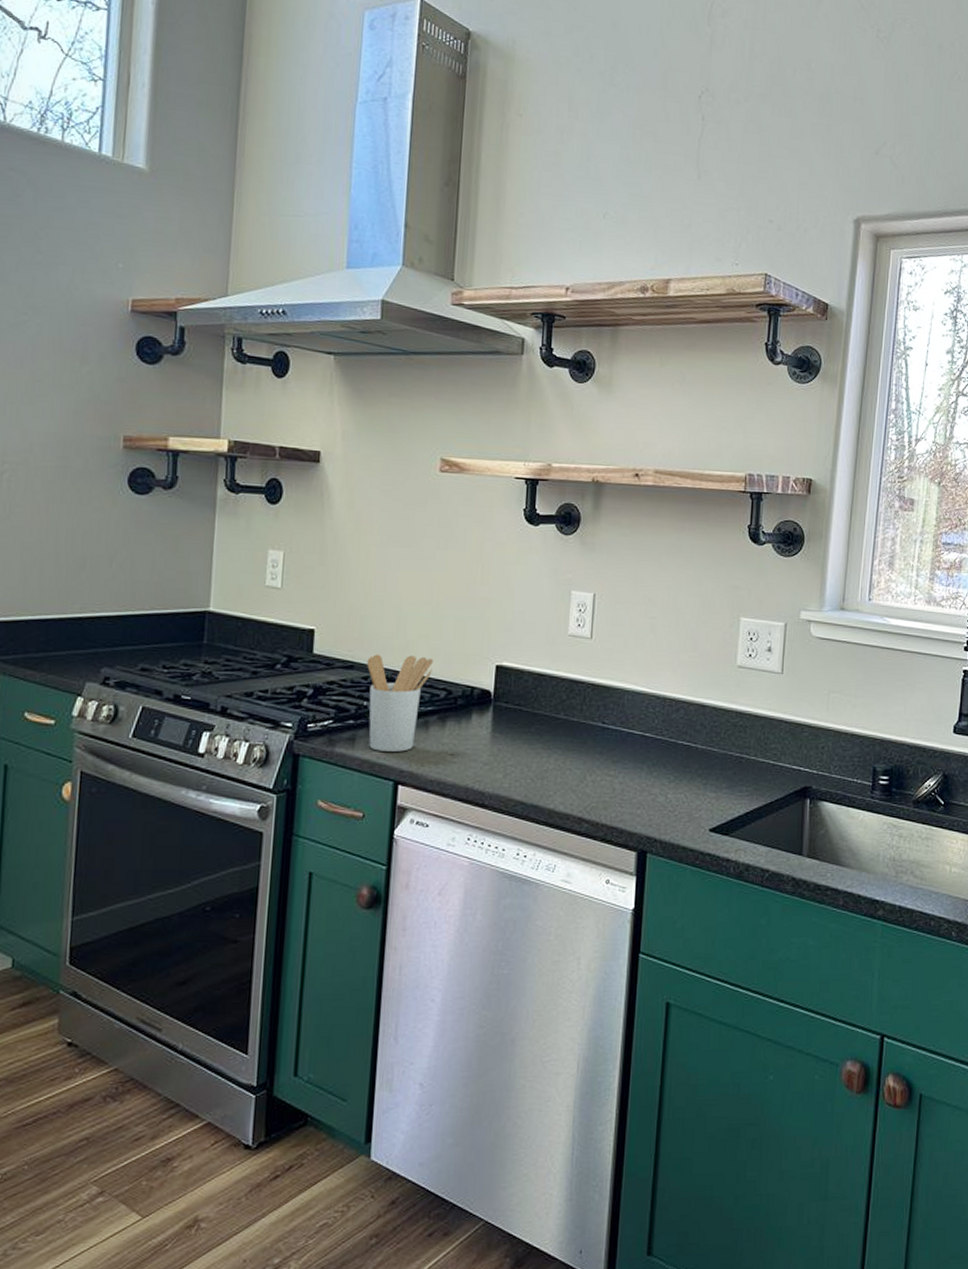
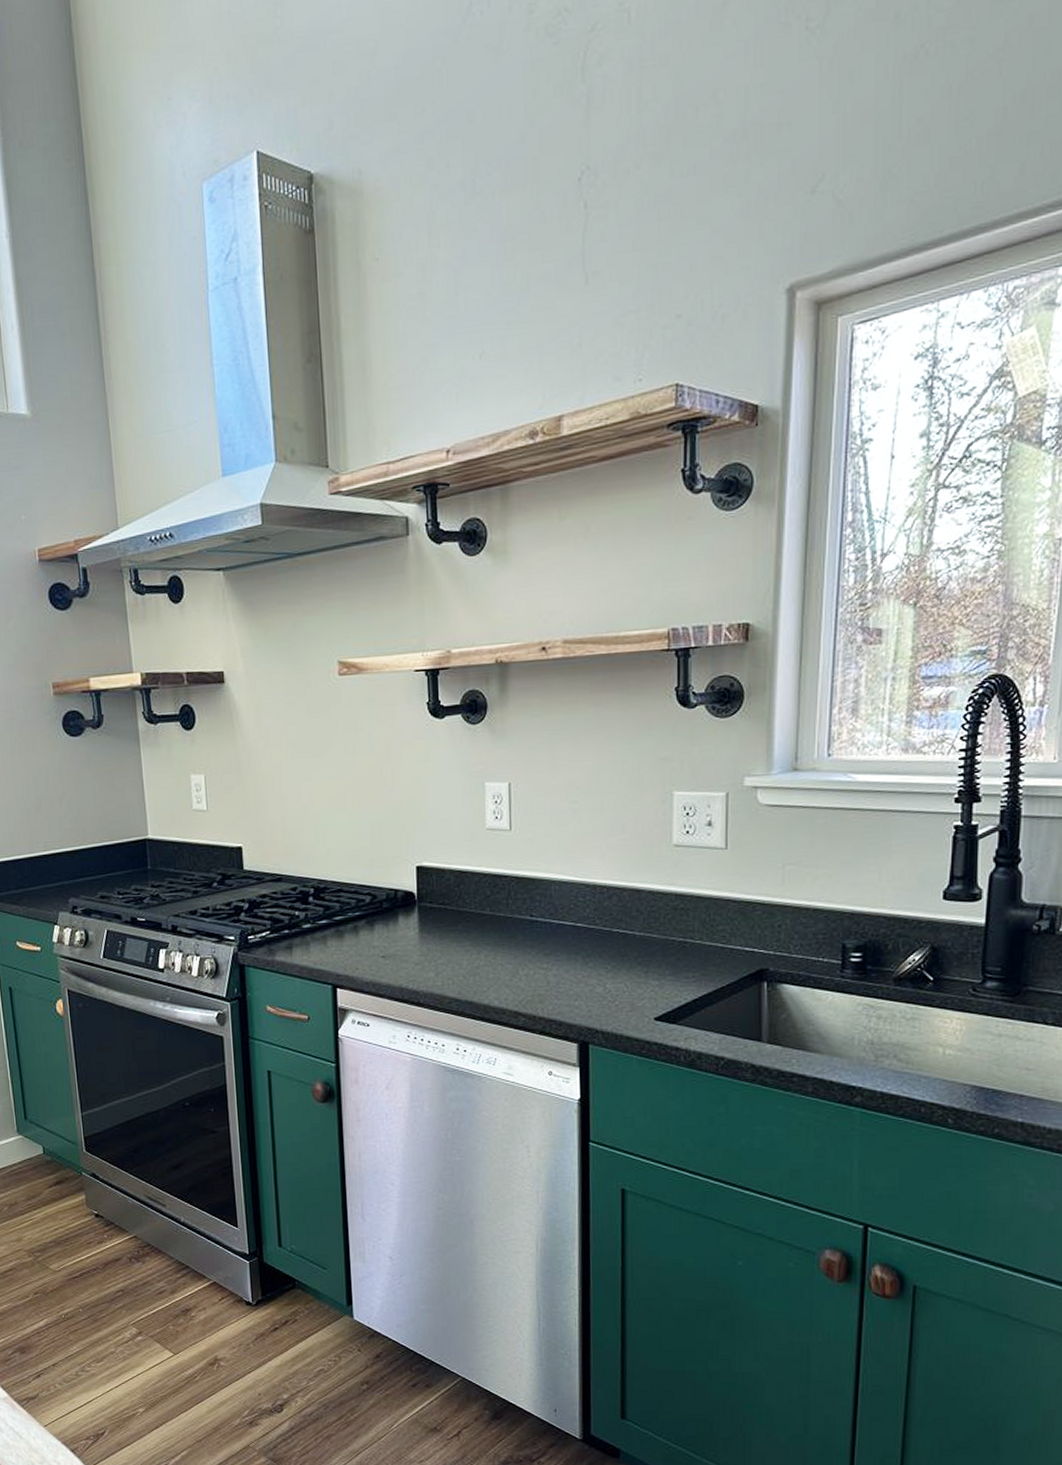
utensil holder: present [367,654,433,752] -> none [293,863,355,958]

